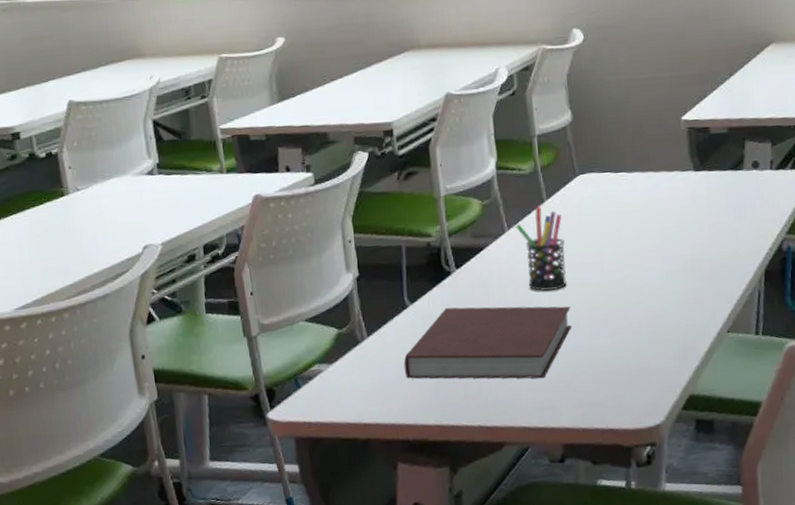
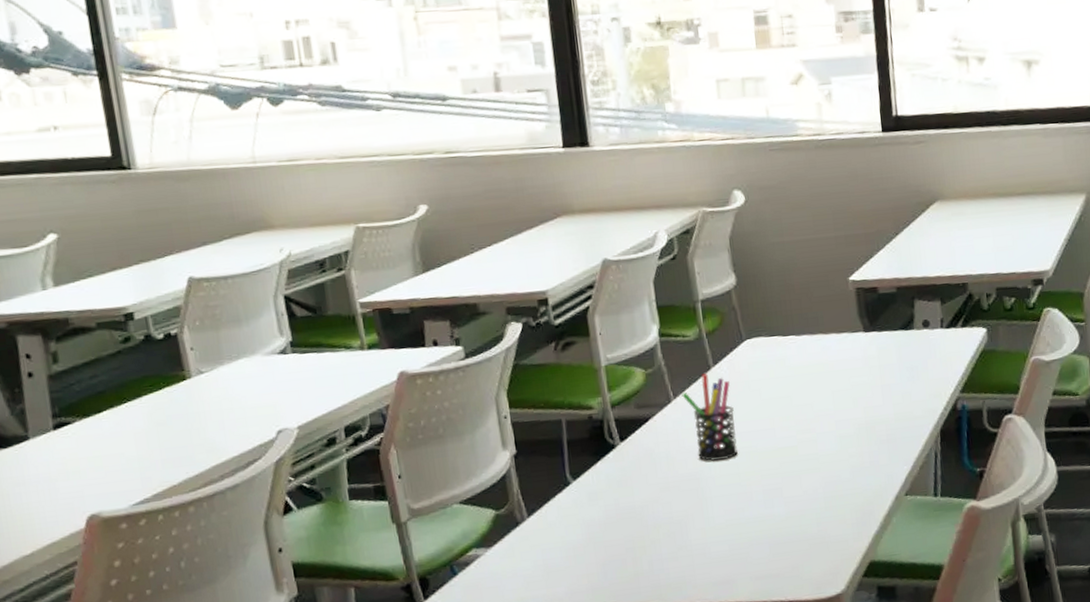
notebook: present [403,306,572,379] -> none [568,475,745,560]

